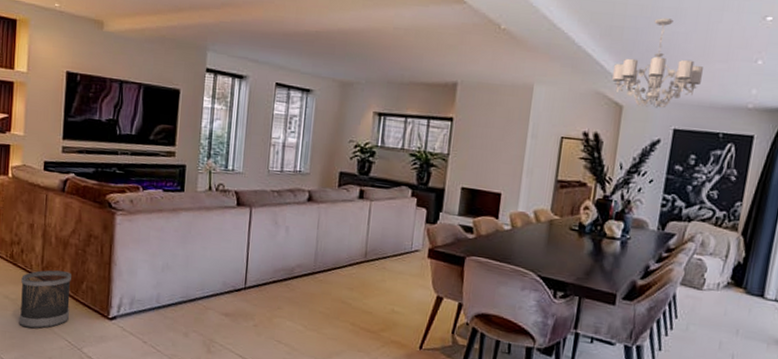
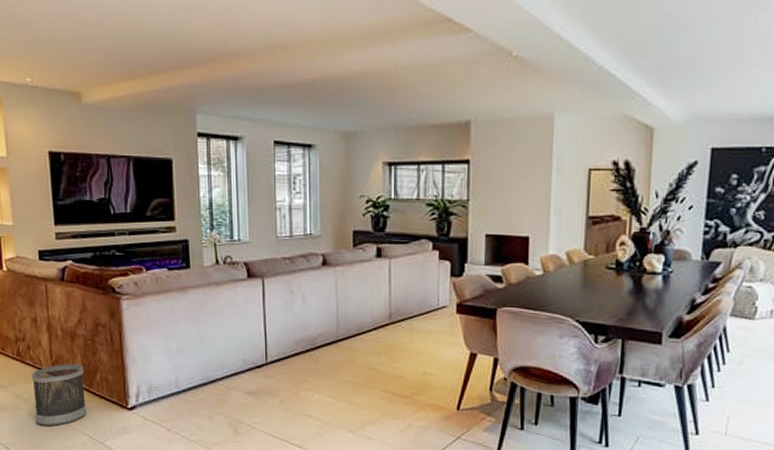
chandelier: present [611,18,703,108] -> none [638,25,739,127]

